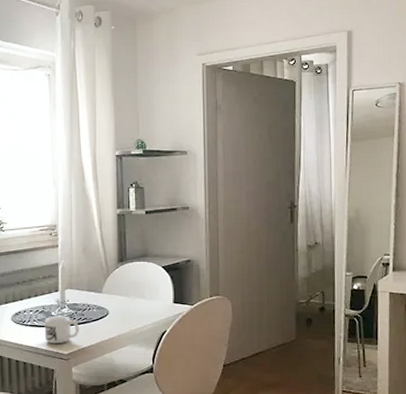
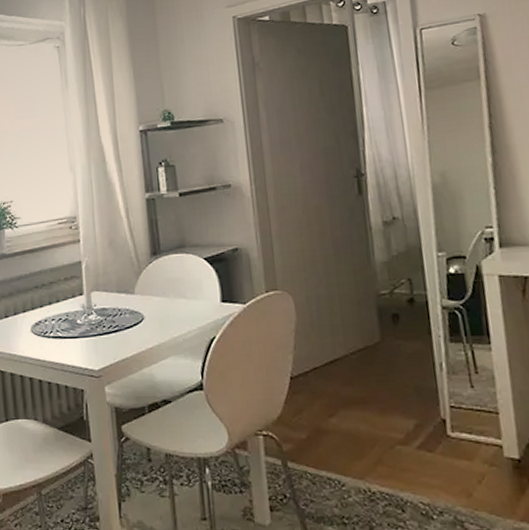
mug: present [44,316,79,344] -> none [69,323,111,359]

